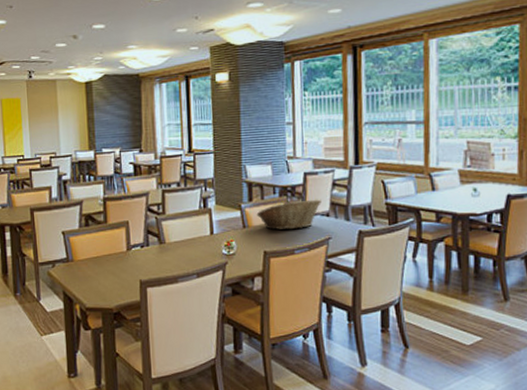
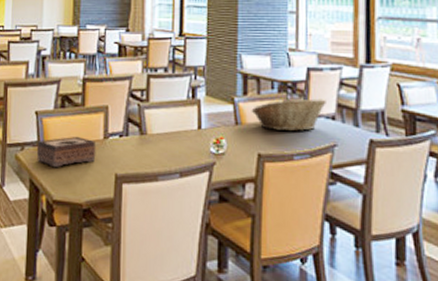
tissue box: none [66,250,121,279] -> present [36,136,96,167]

